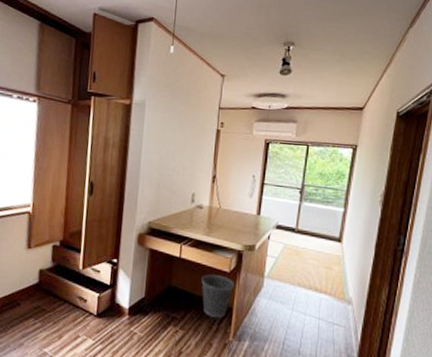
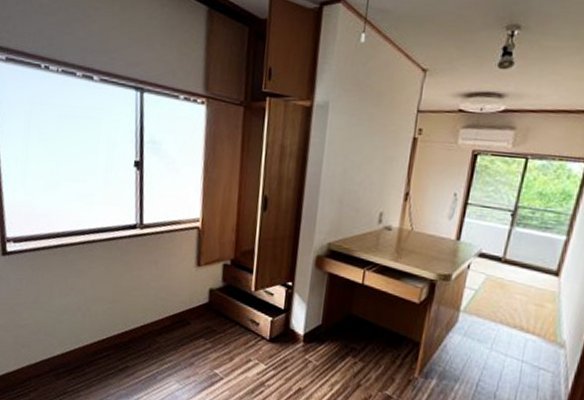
wastebasket: present [201,274,234,319] -> none [386,304,424,353]

